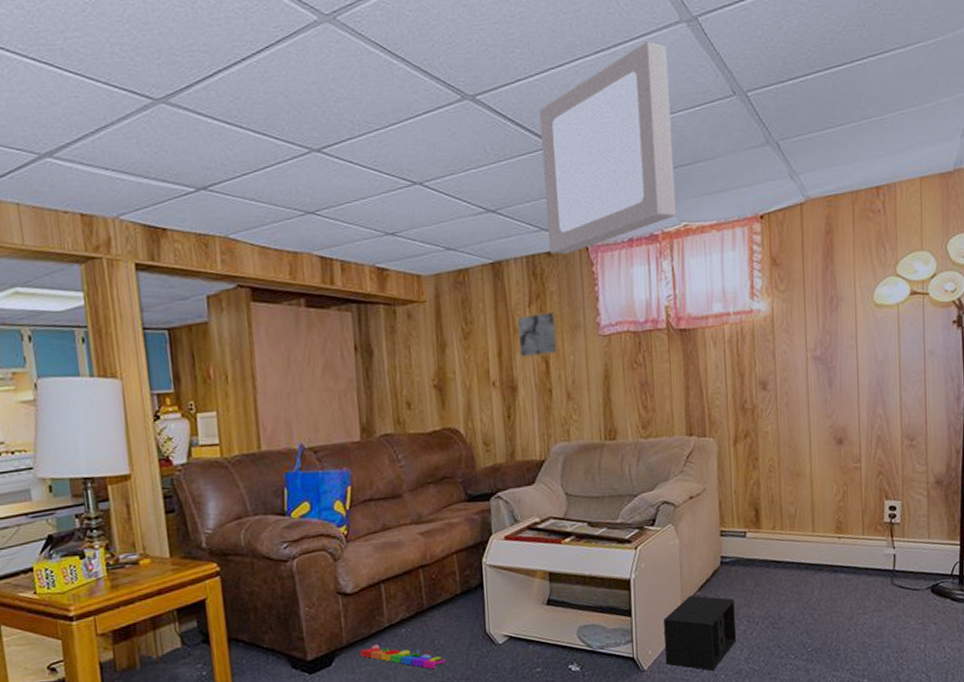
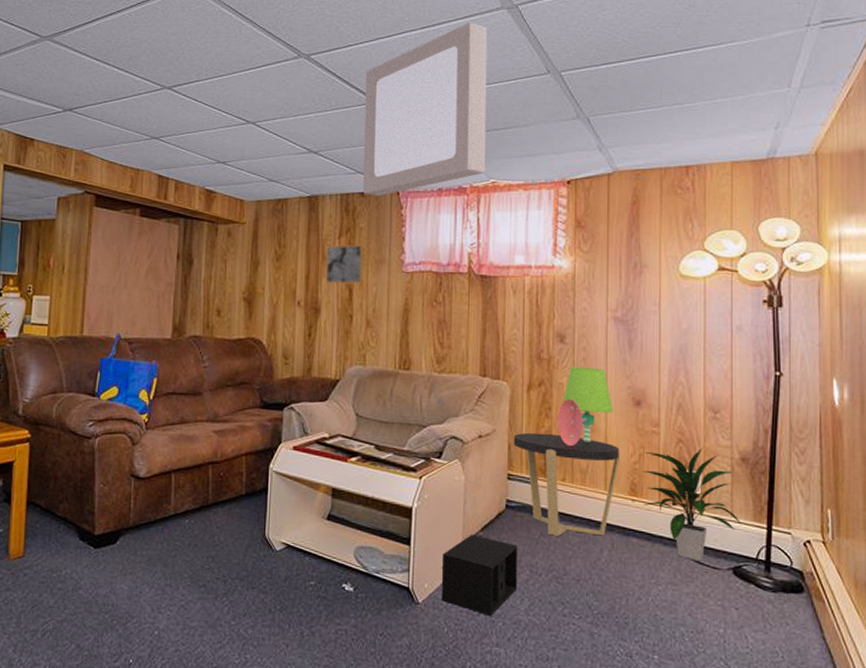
knob puzzle: present [360,644,446,670] -> none [144,530,223,565]
side table: none [723,484,825,584] -> present [513,432,619,536]
lampshade: none [764,411,817,495] -> present [557,367,613,447]
indoor plant: none [846,477,938,586] -> present [642,448,742,561]

